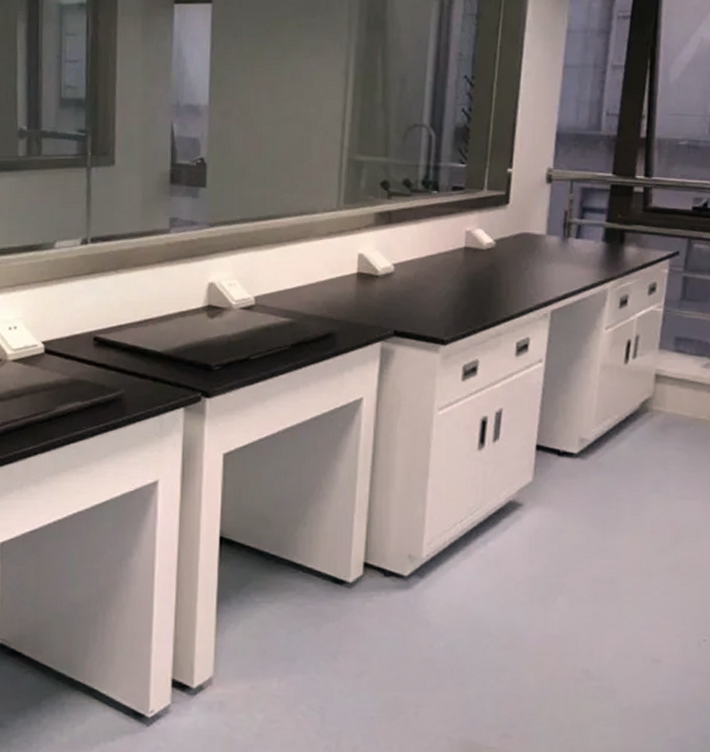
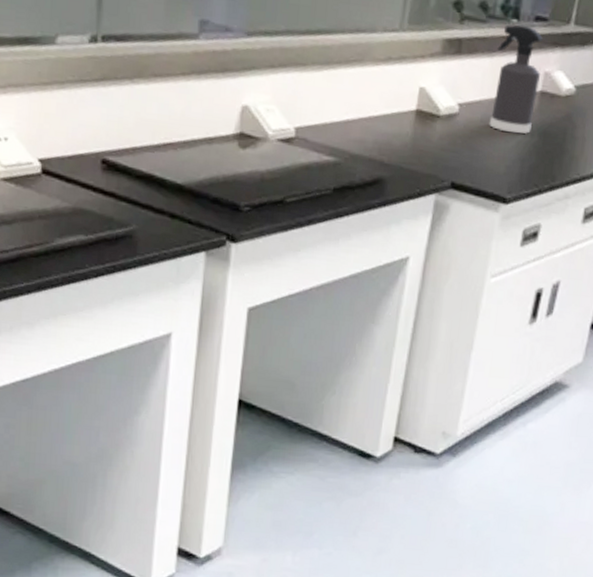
spray bottle: none [422,195,462,285] -> present [489,24,543,134]

